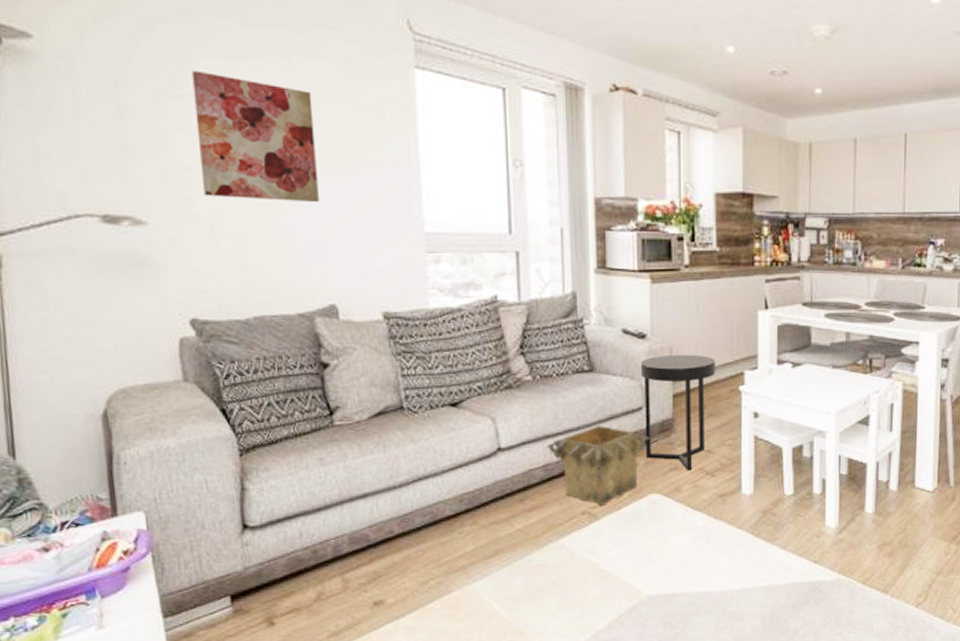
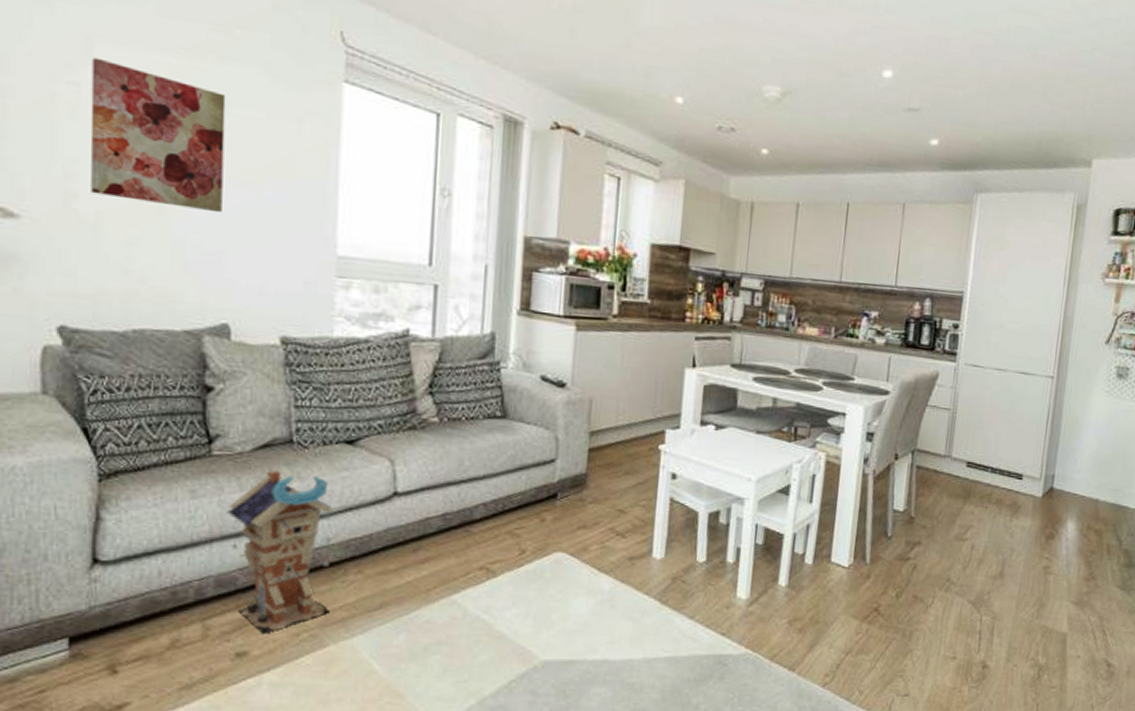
toy house: none [352,433,452,584] -> present [226,467,334,634]
planter: present [546,425,650,506] -> none [447,475,560,561]
side table: present [640,354,716,471] -> none [553,406,637,530]

